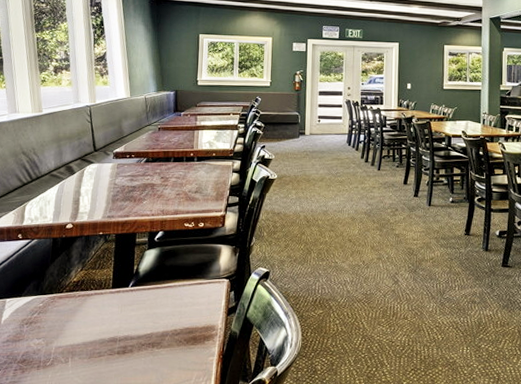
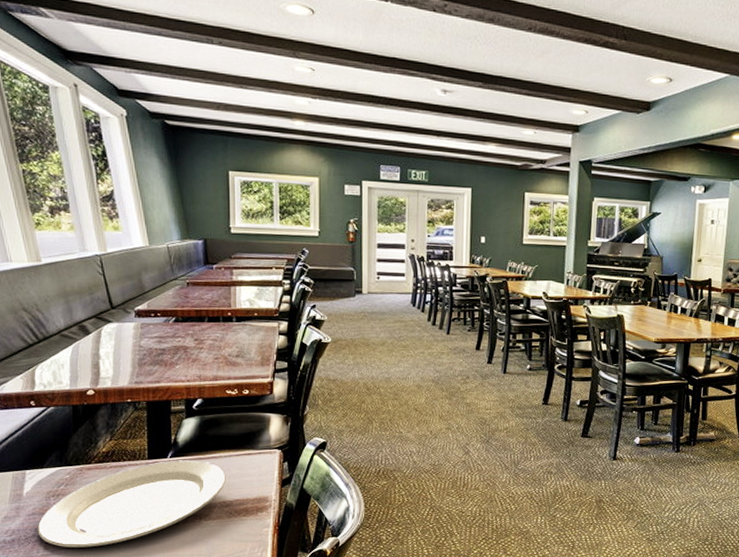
plate: none [9,289,179,375] -> present [37,460,226,548]

